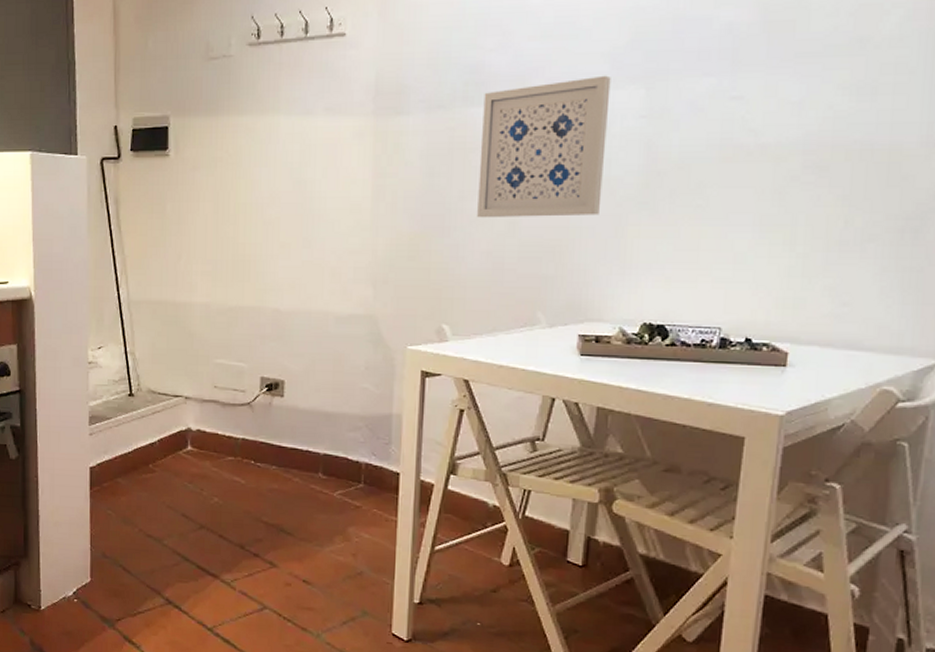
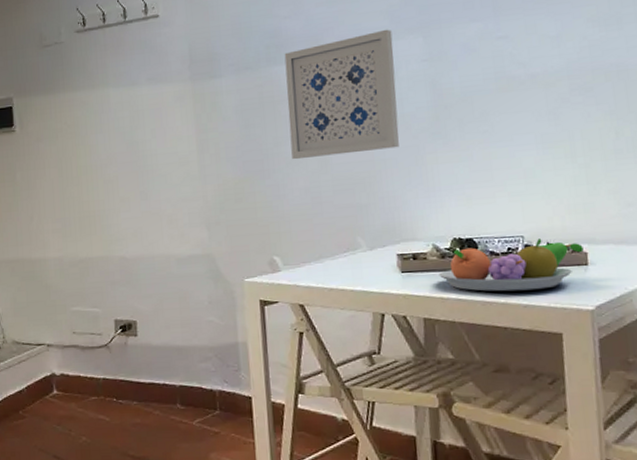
fruit bowl: none [621,332,785,388] -> present [438,238,584,292]

